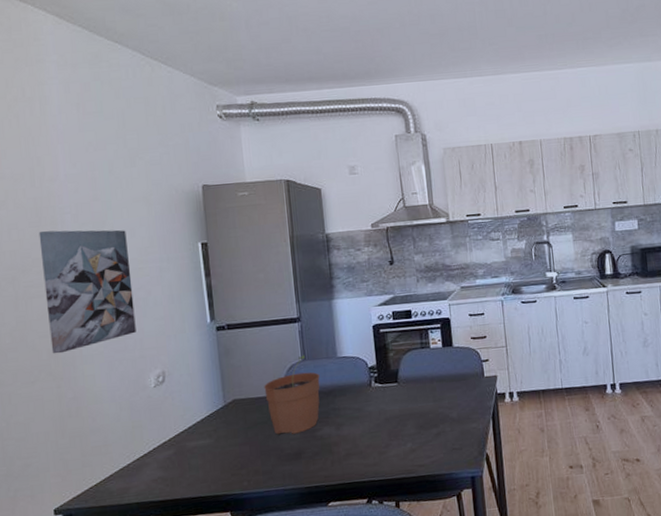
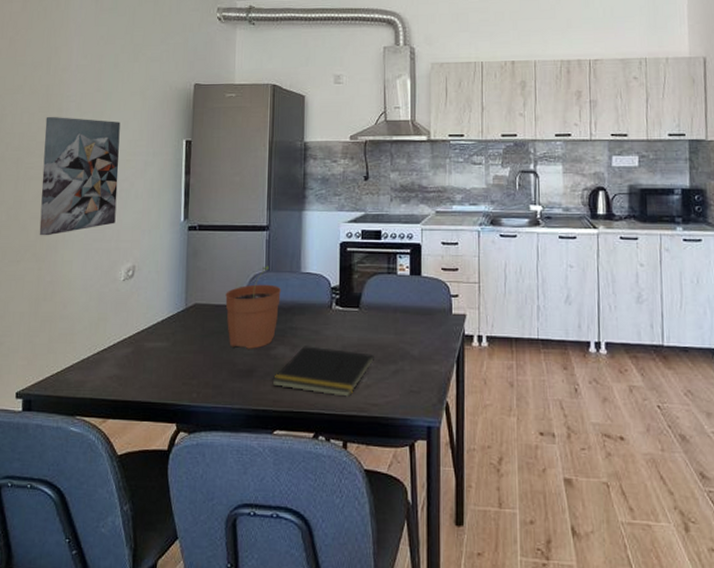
notepad: none [321,421,417,465] -> present [272,346,374,398]

